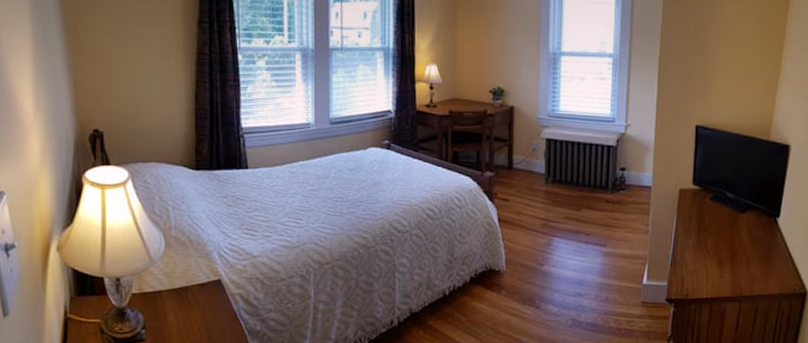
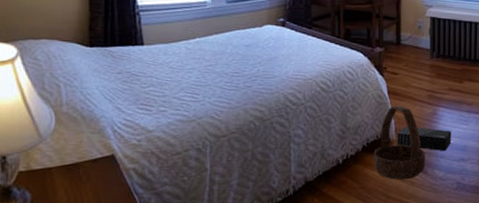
basket: none [481,234,539,314] -> present [373,105,426,180]
shoe box: none [507,257,567,285] -> present [397,126,452,152]

